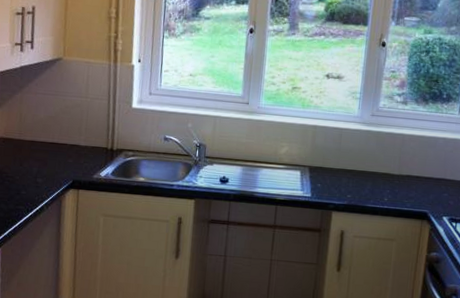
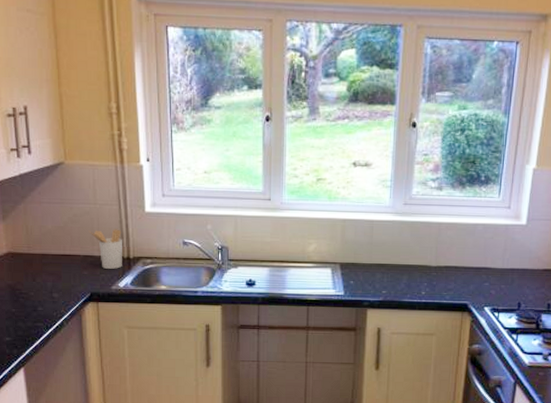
utensil holder: none [77,122,109,159] -> present [88,229,122,269]

